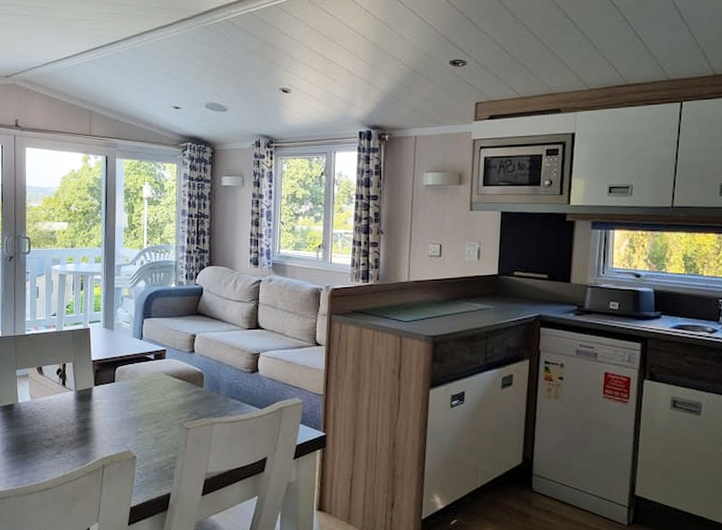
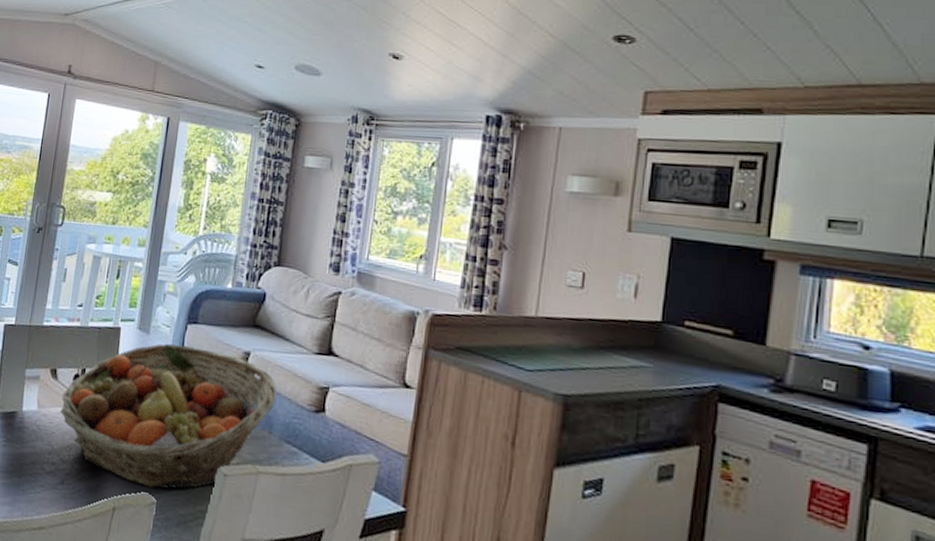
fruit basket: none [49,335,220,446] -> present [60,343,277,489]

